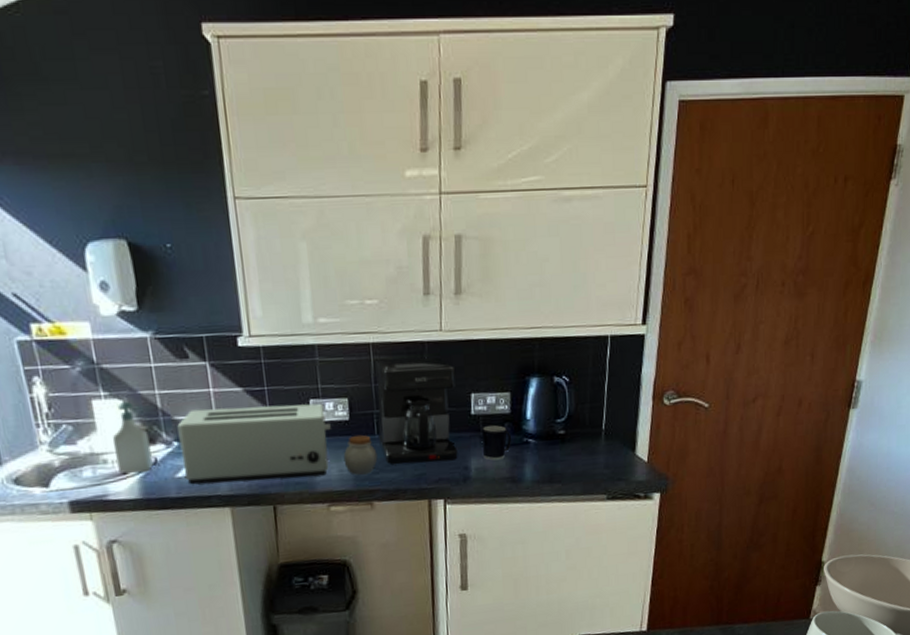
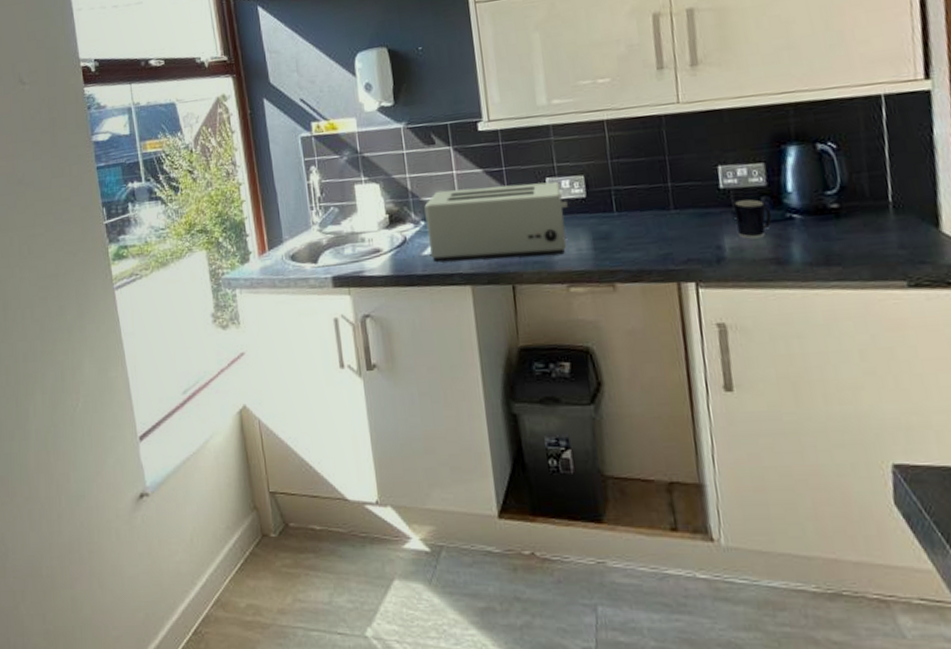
soap bottle: present [112,401,153,474] -> none [370,184,403,251]
jar: present [343,434,378,476] -> none [581,212,618,256]
coffee maker: present [376,357,458,465] -> none [611,130,709,244]

